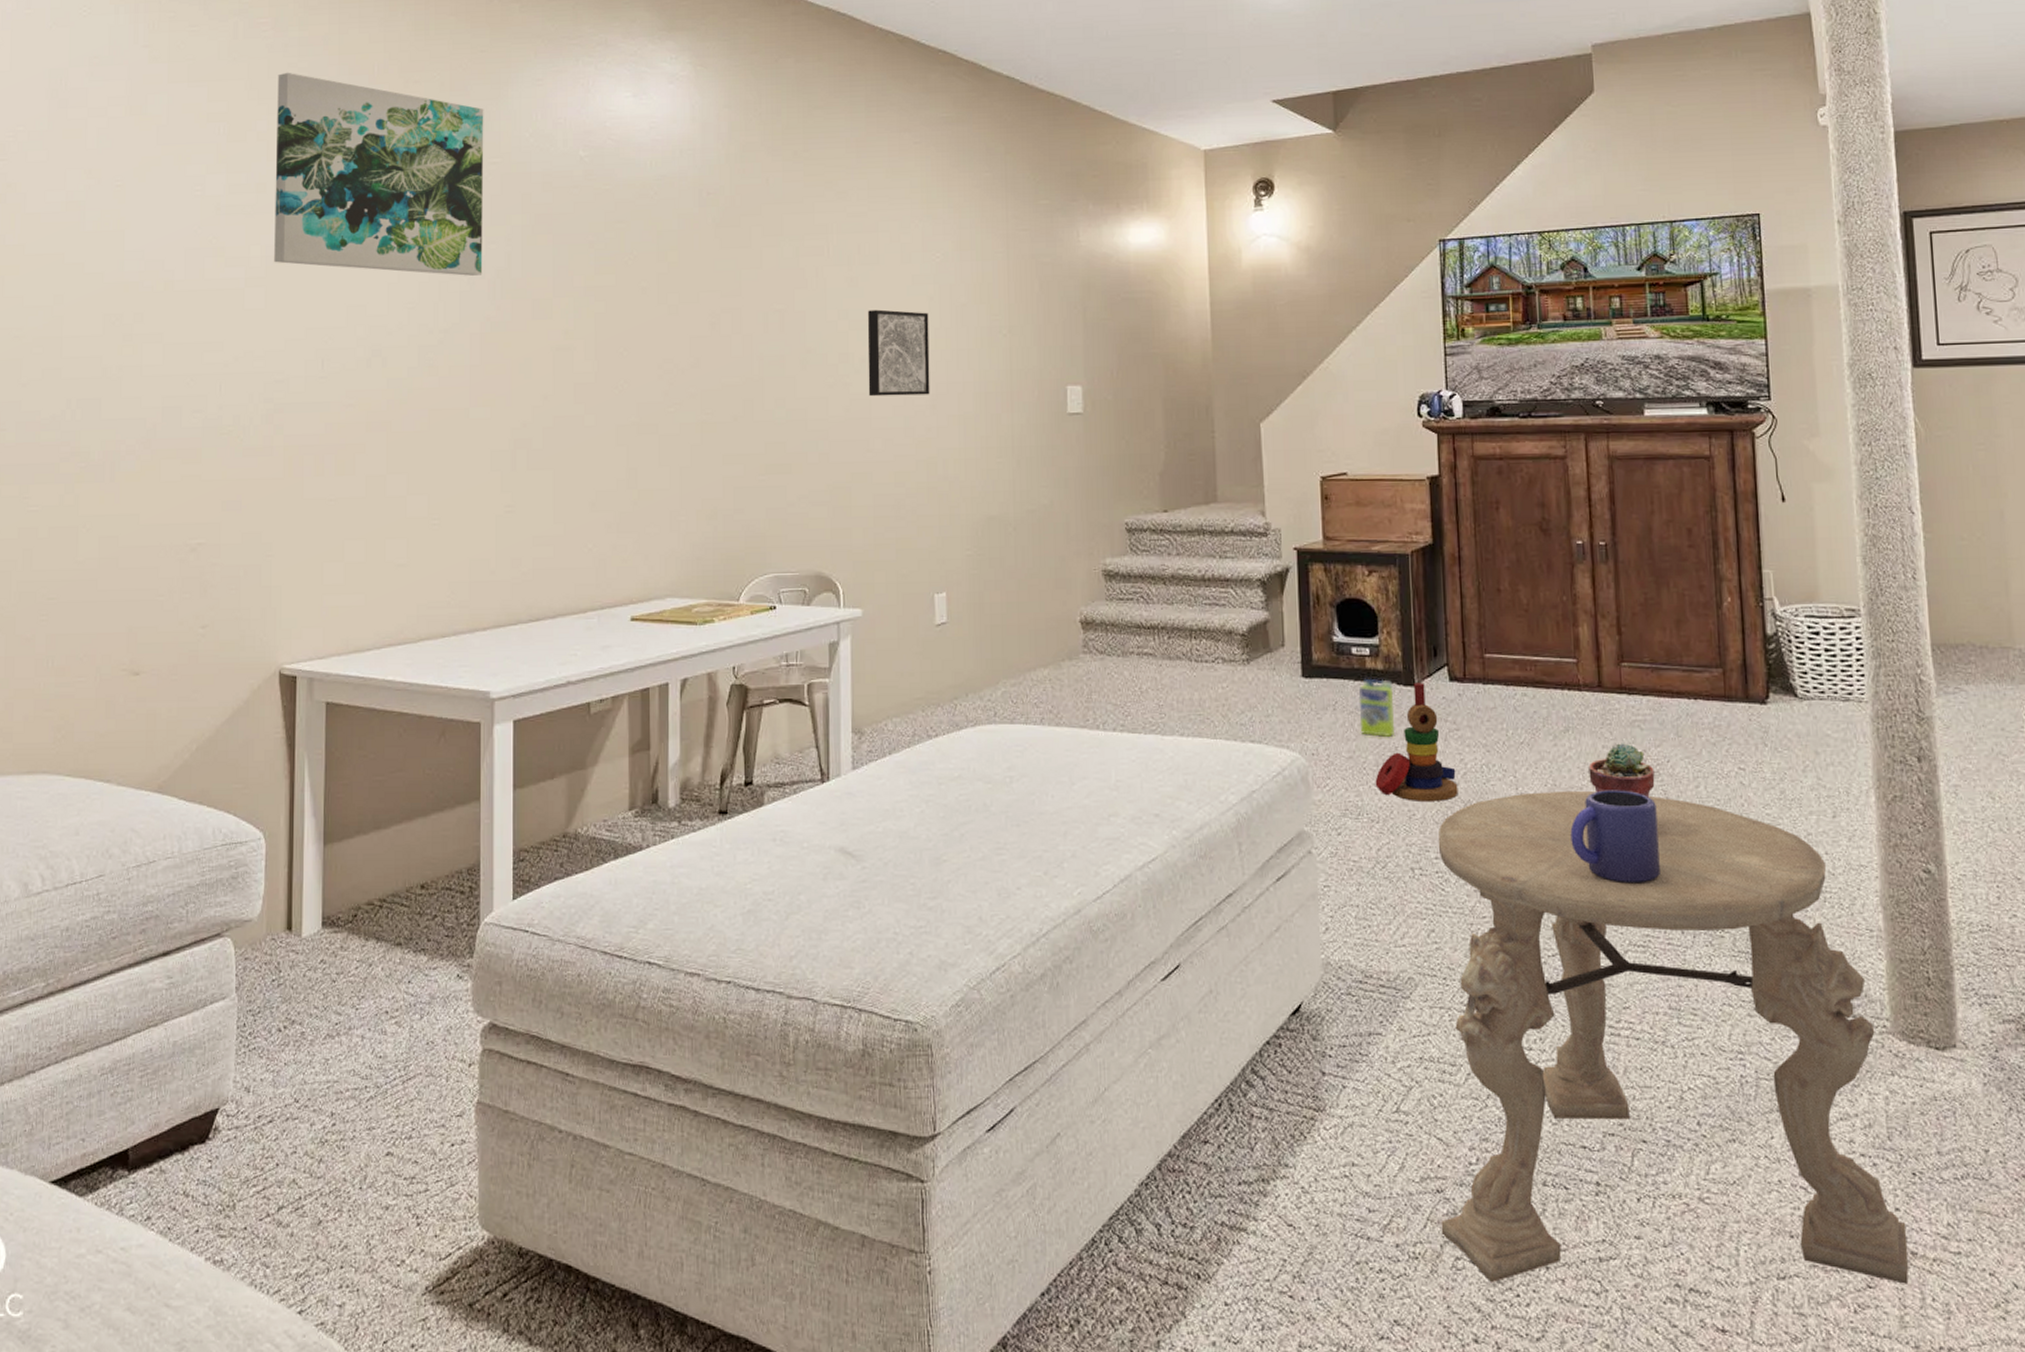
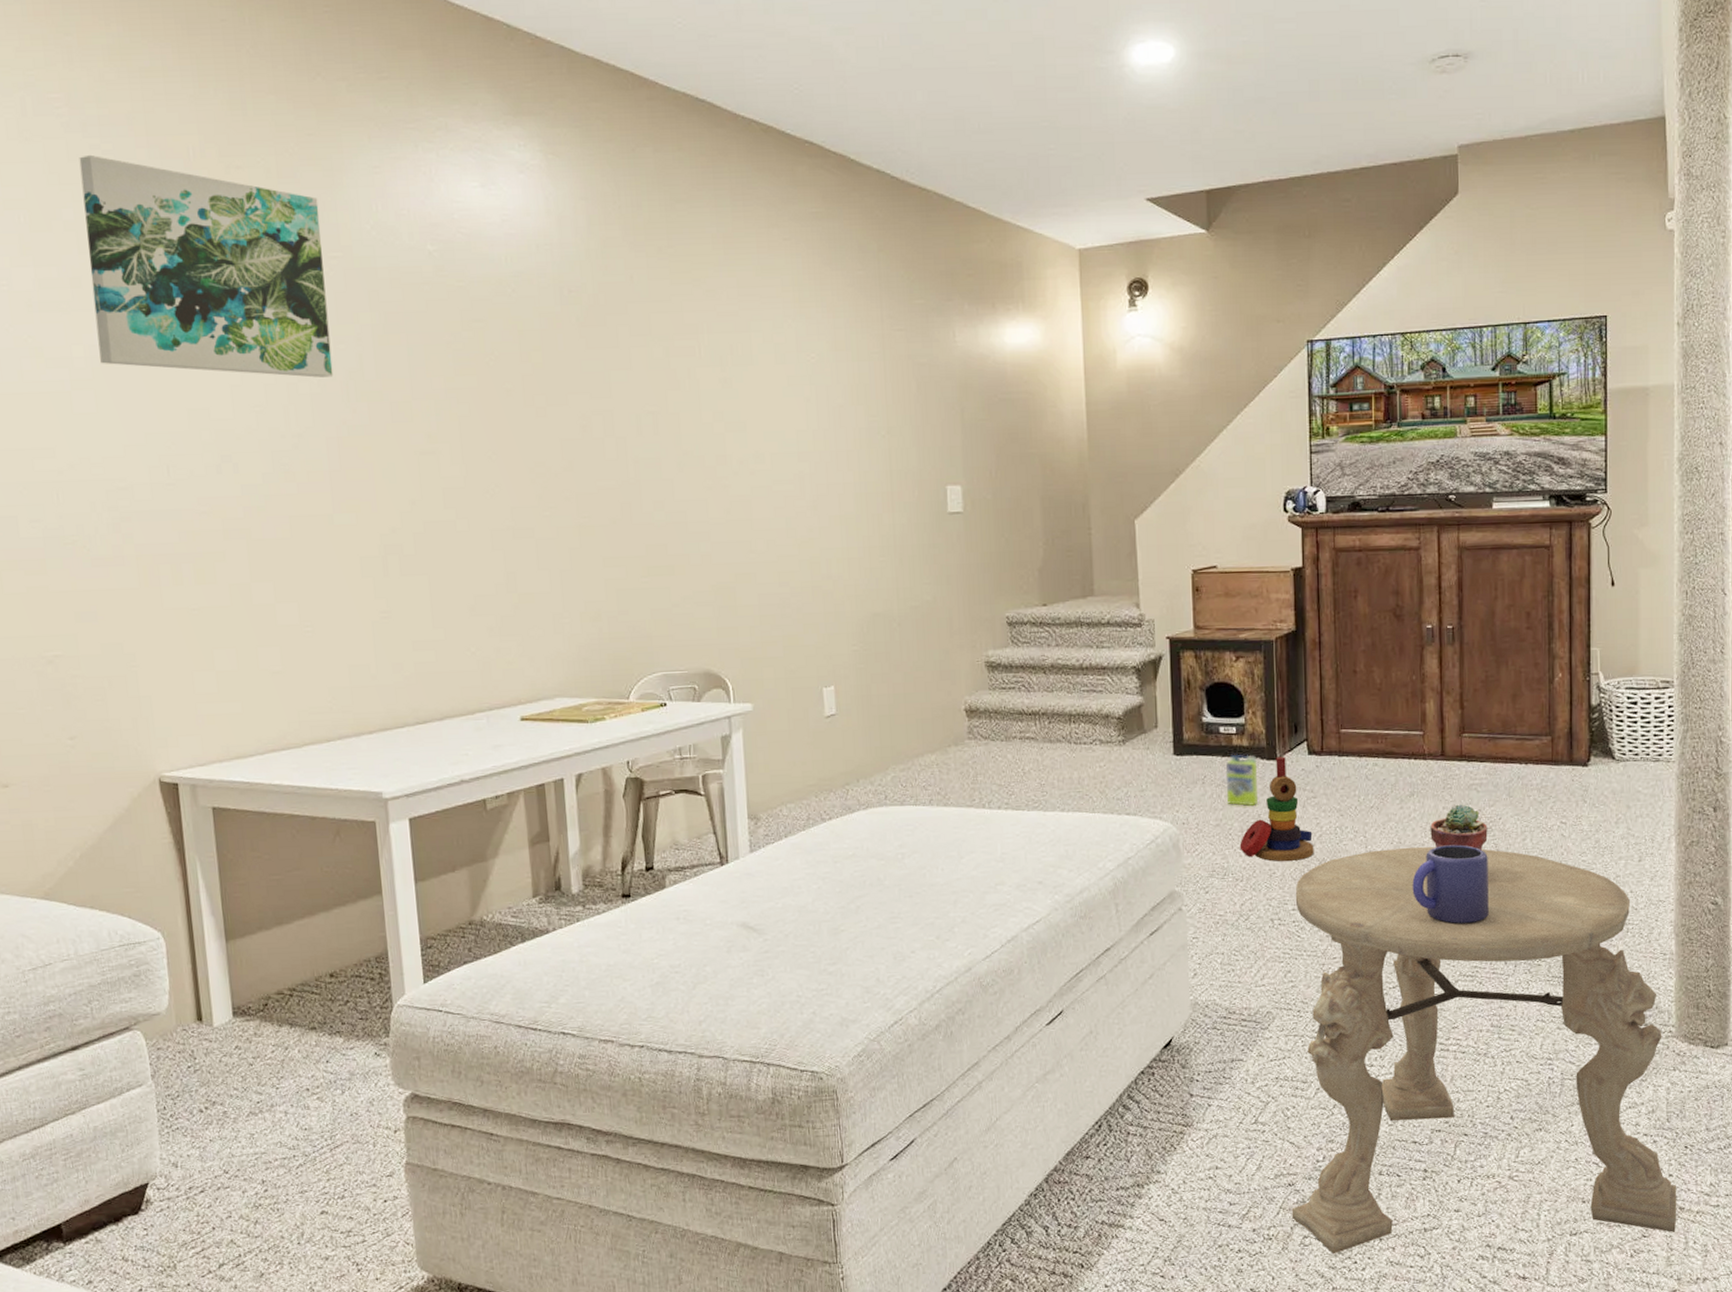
wall art: present [867,309,930,397] -> none [744,411,811,498]

